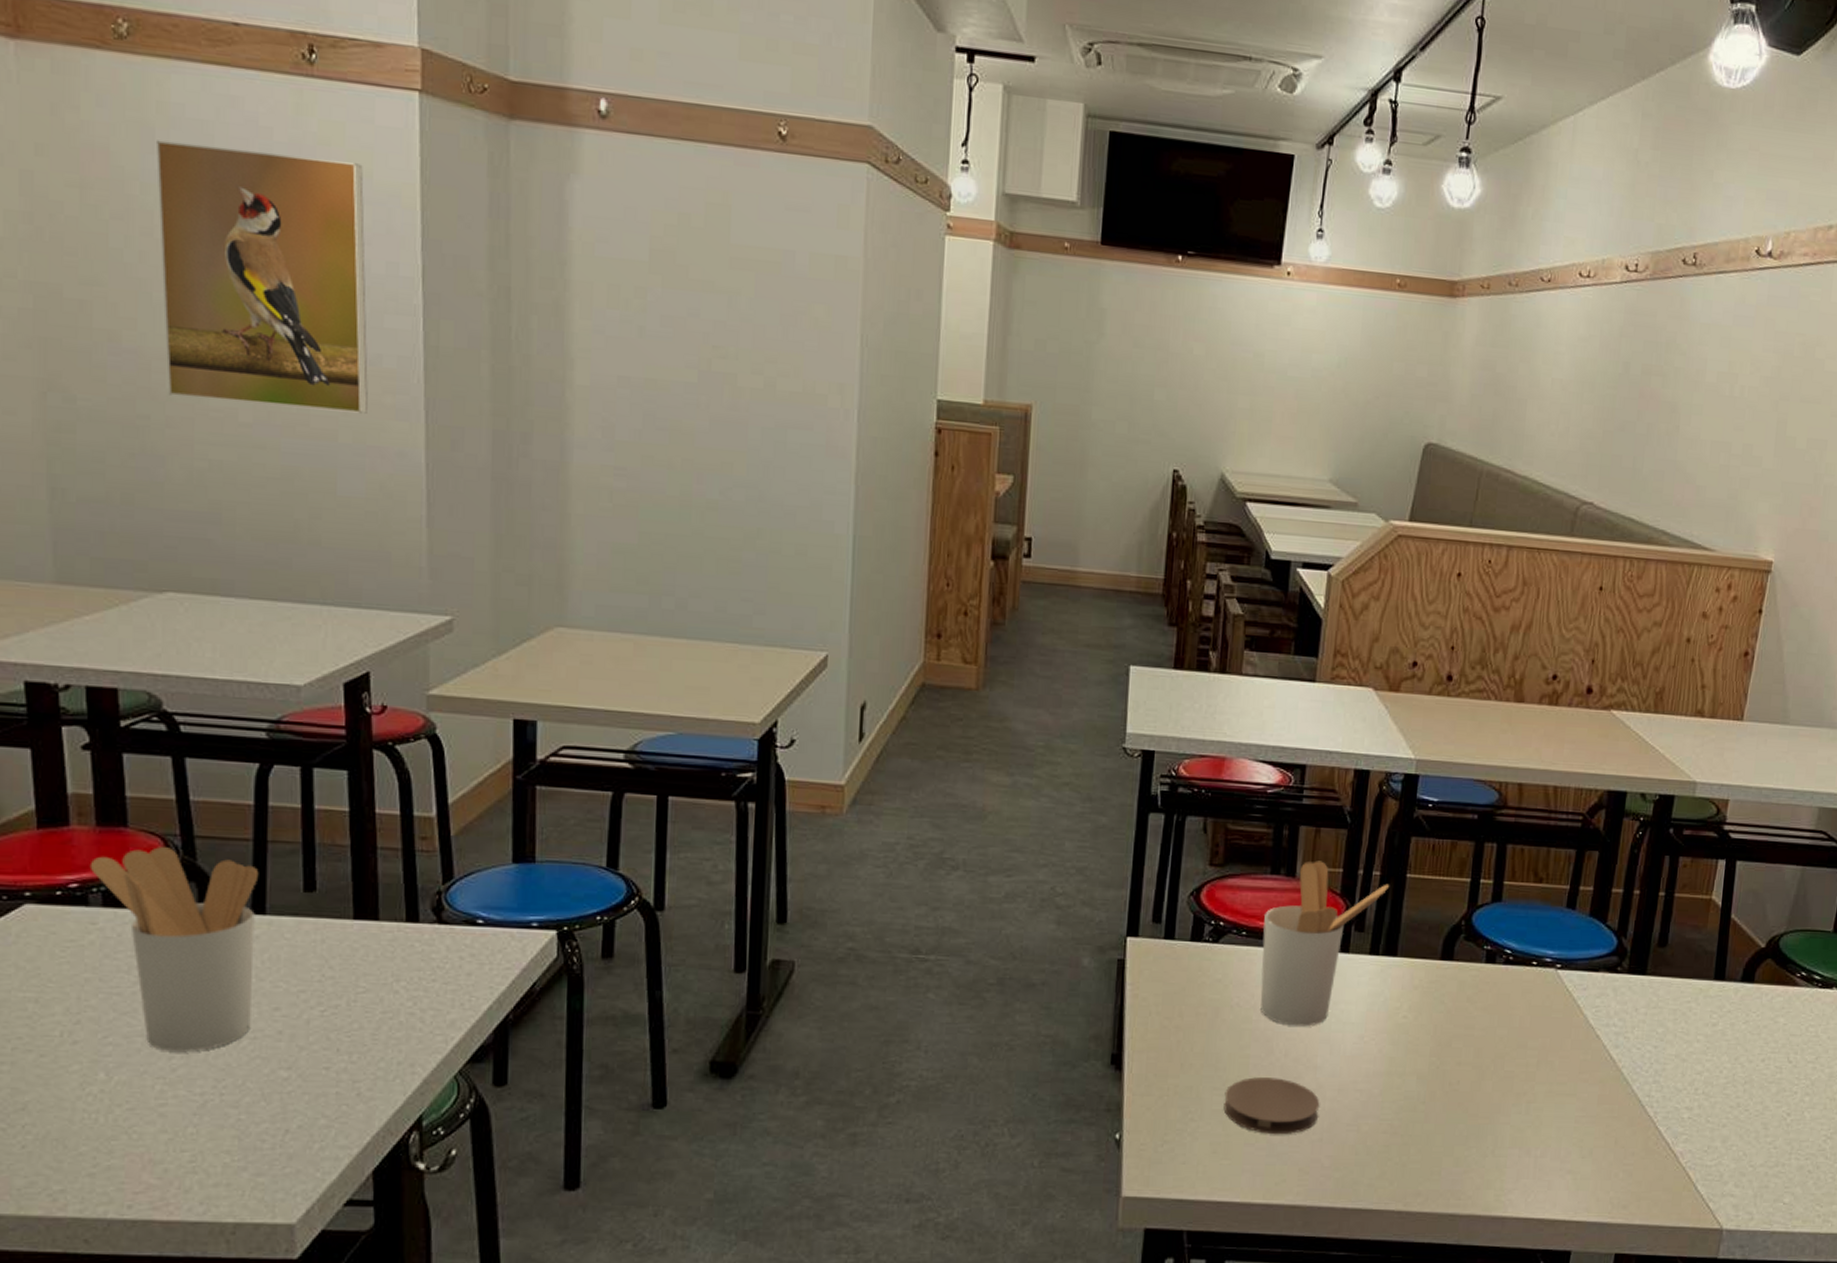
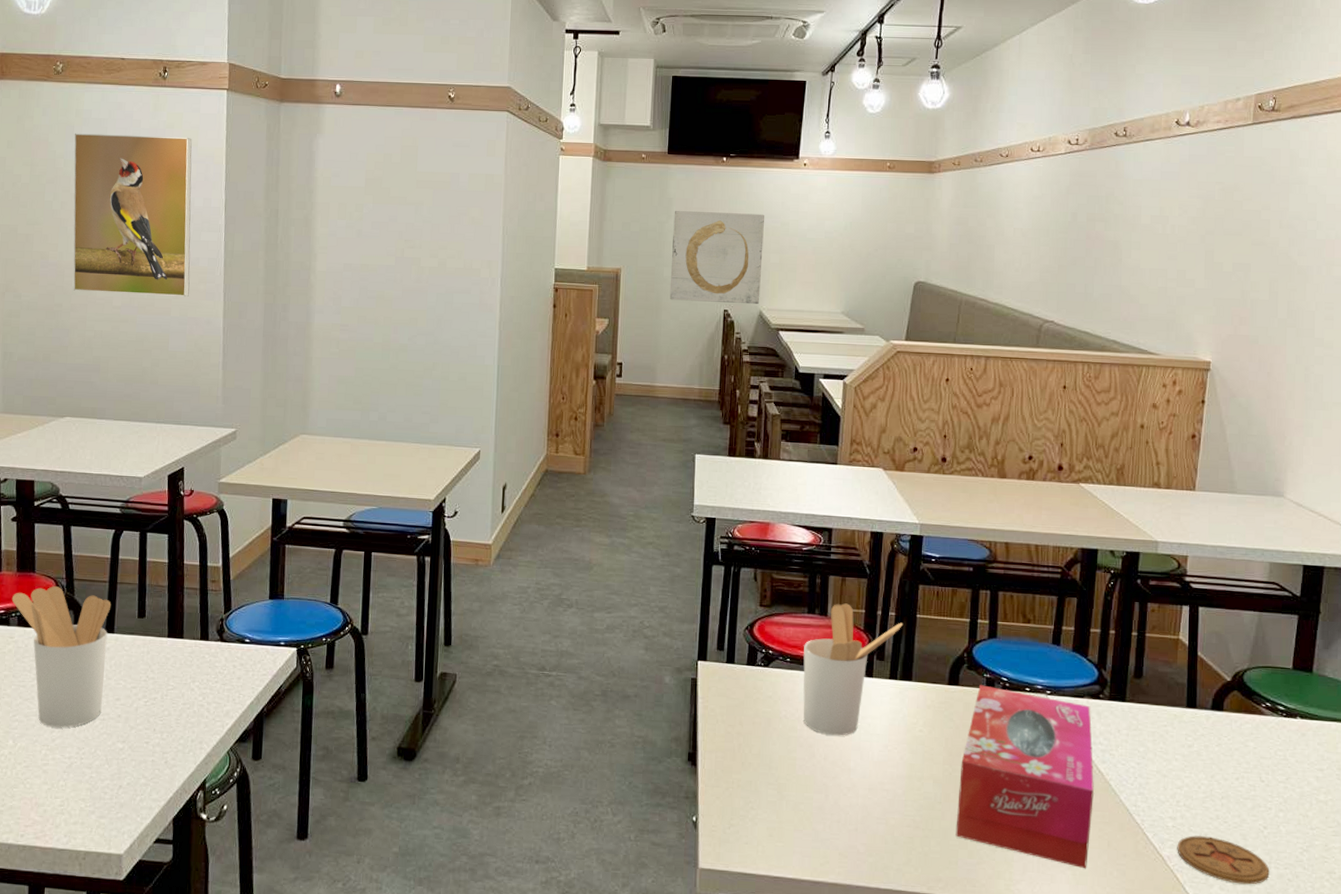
wall art: none [1099,327,1232,465] -> present [669,211,764,305]
coaster: present [1223,1077,1320,1135] -> none [777,776,854,824]
tissue box: none [1440,959,1607,1172] -> present [955,685,1094,869]
coaster: none [1691,1127,1790,1180] -> present [1177,835,1270,885]

